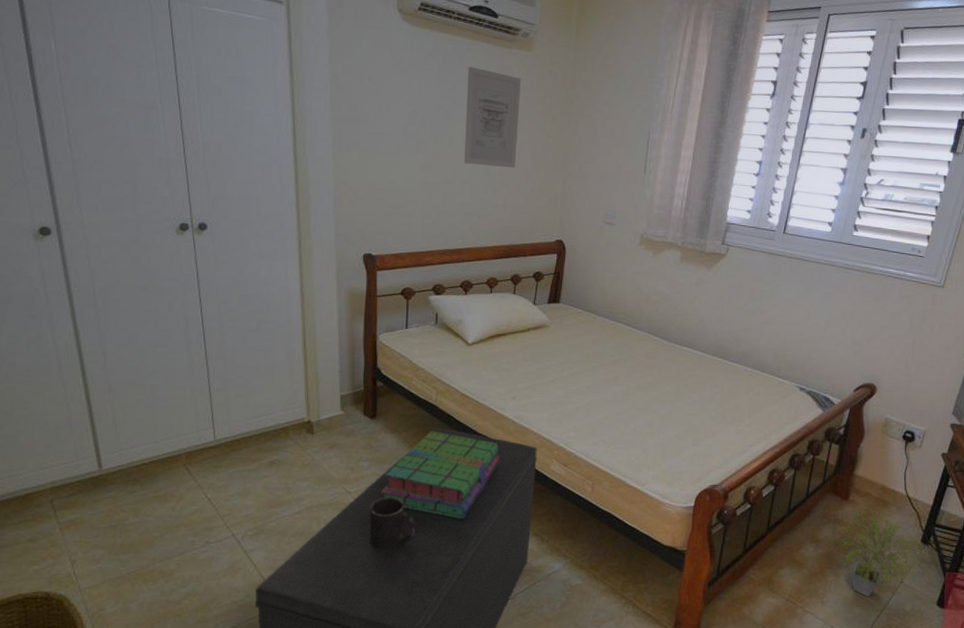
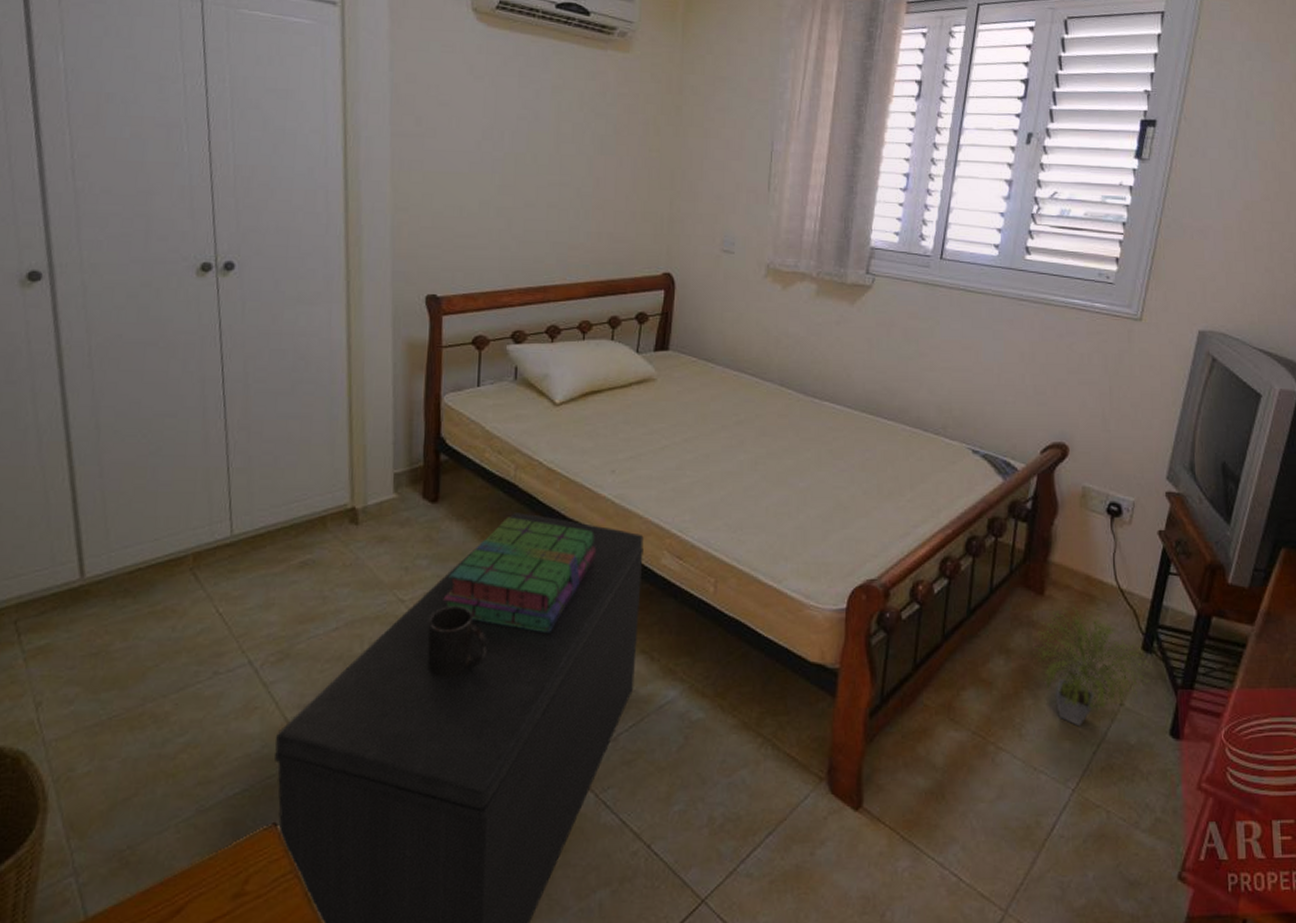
wall art: present [464,66,521,168] -> none [550,71,618,188]

